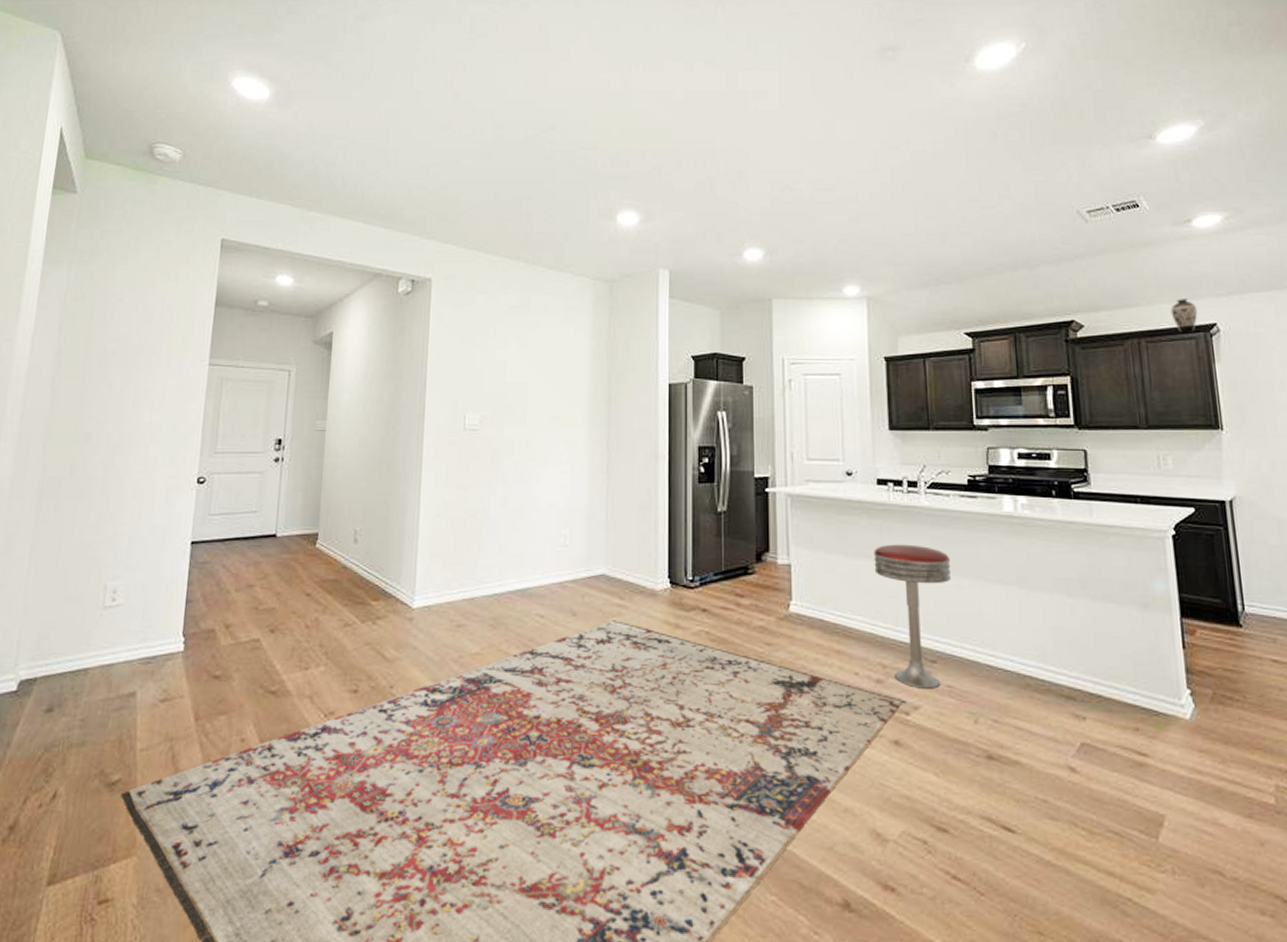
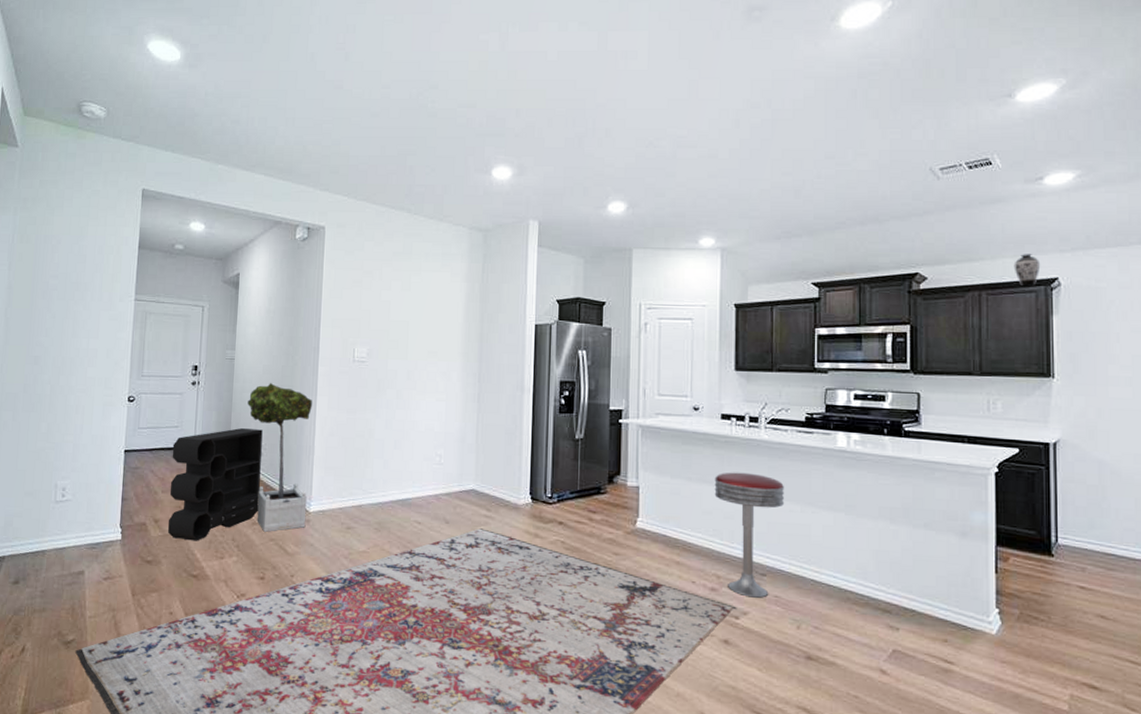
shoe rack: none [242,511,358,649] -> present [168,428,263,541]
potted tree: none [340,456,416,634] -> present [248,382,312,532]

